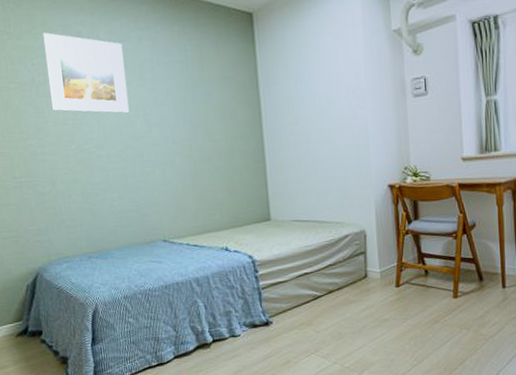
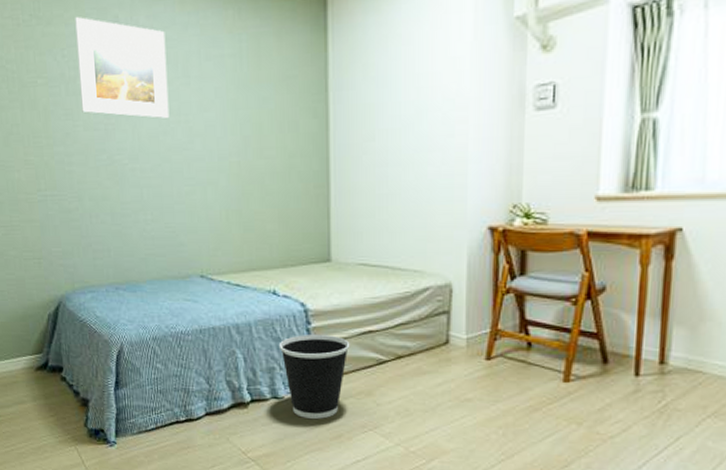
wastebasket: none [233,279,291,350] -> present [278,335,350,419]

